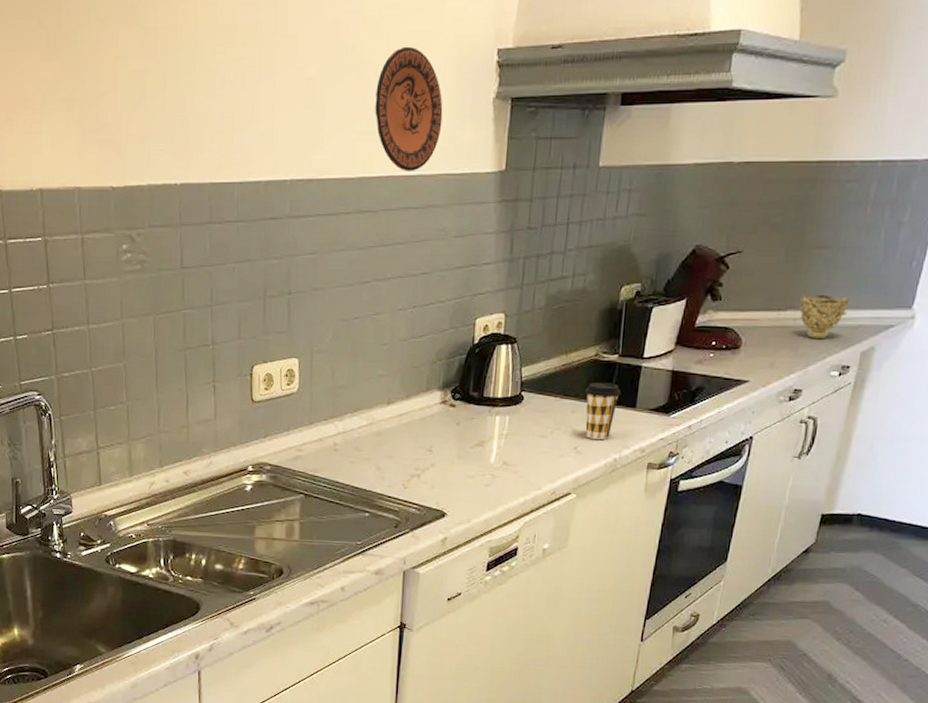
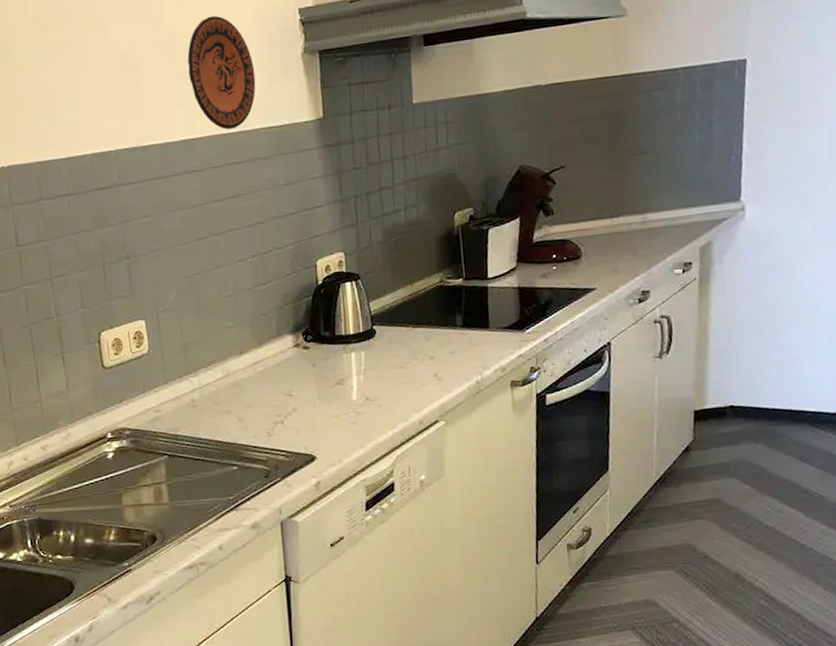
coffee cup: present [585,383,622,439] -> none [436,306,473,364]
decorative bowl: present [799,294,850,338] -> none [630,196,678,240]

